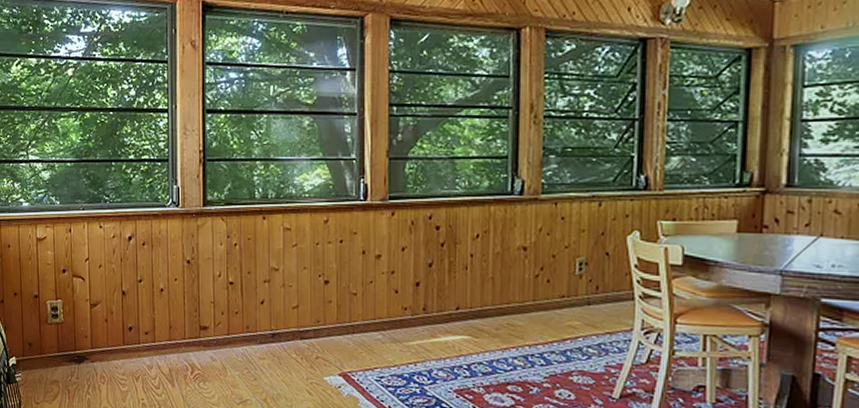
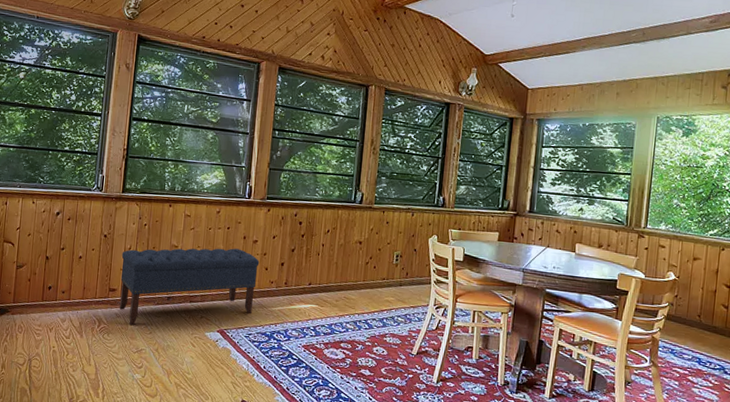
bench: none [210,267,387,371] -> present [119,248,260,326]

